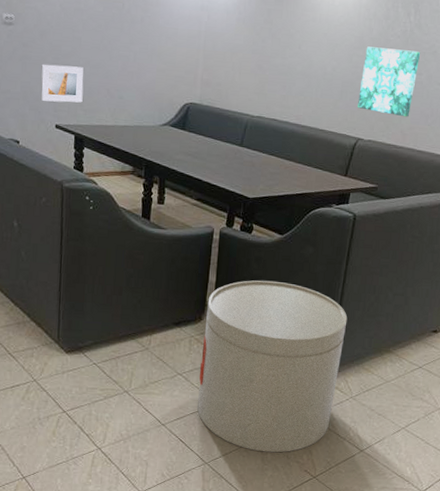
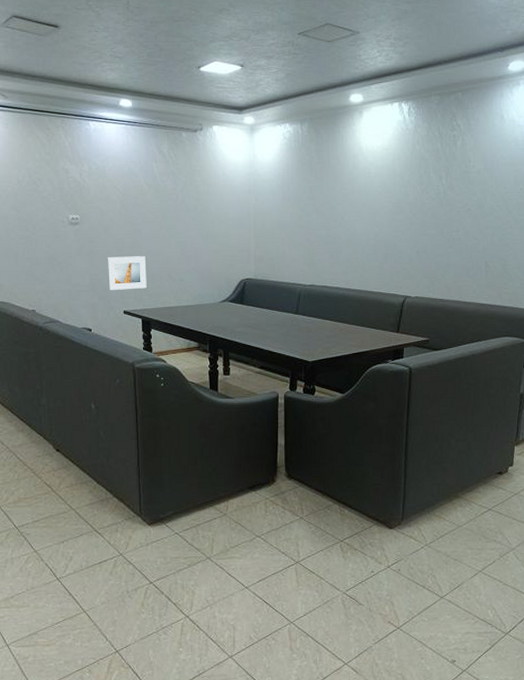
side table: present [197,280,348,453] -> none [277,438,414,607]
wall art: present [358,46,421,117] -> none [402,211,456,272]

